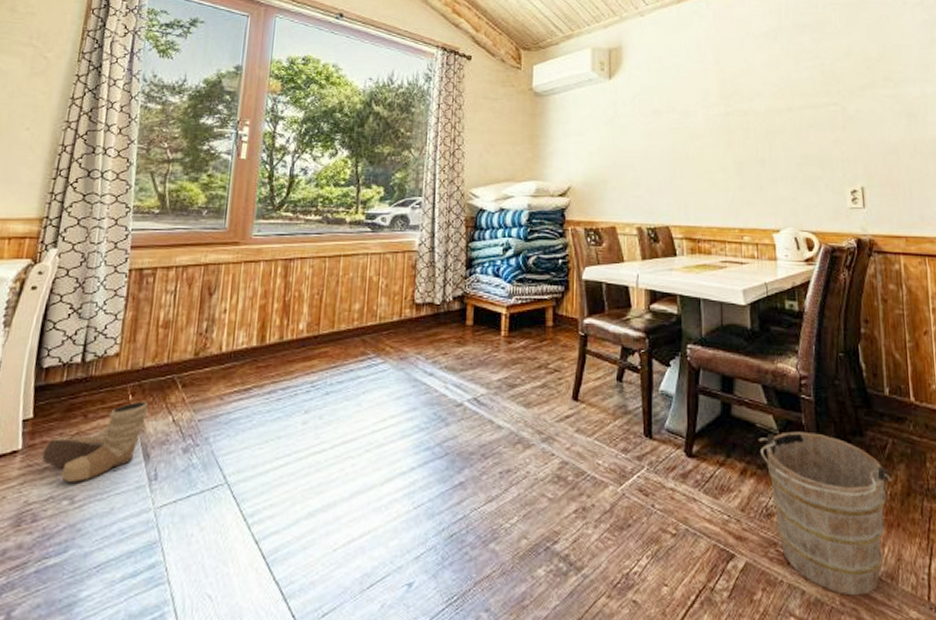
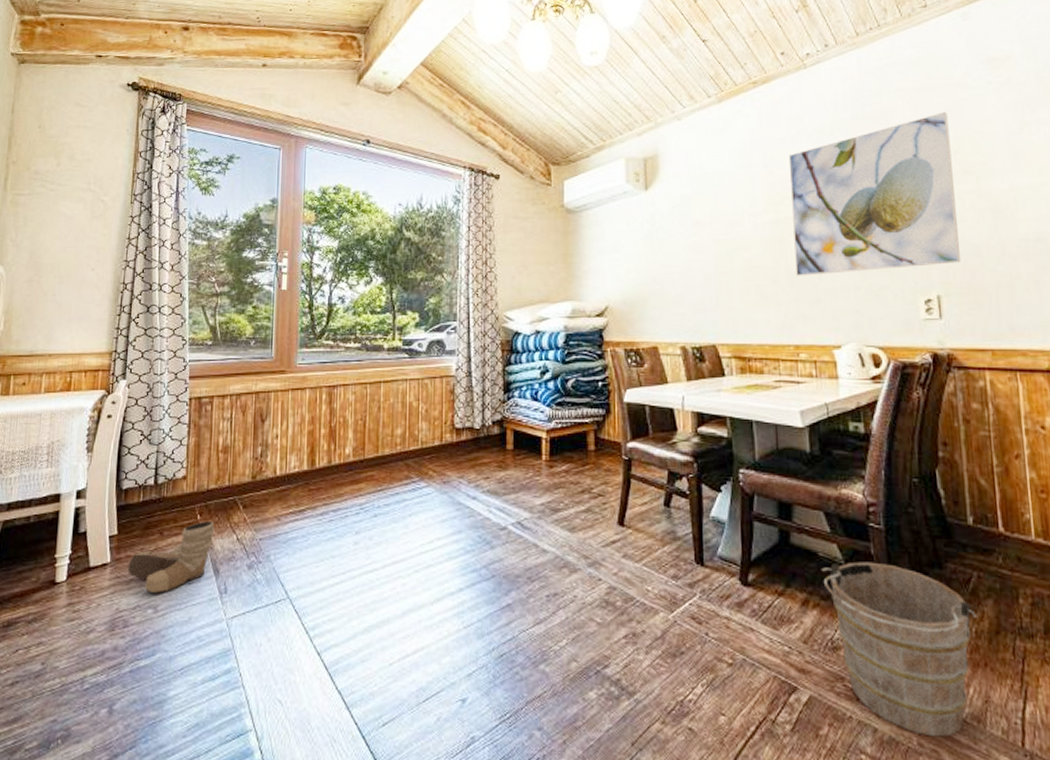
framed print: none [737,26,882,165] -> present [788,112,962,276]

